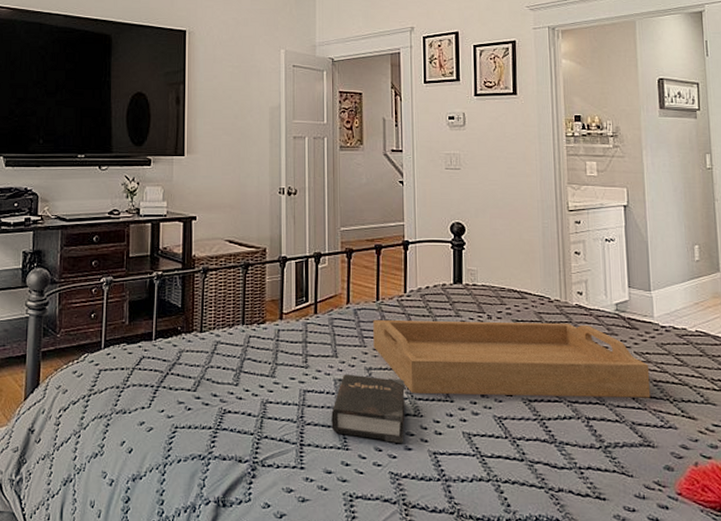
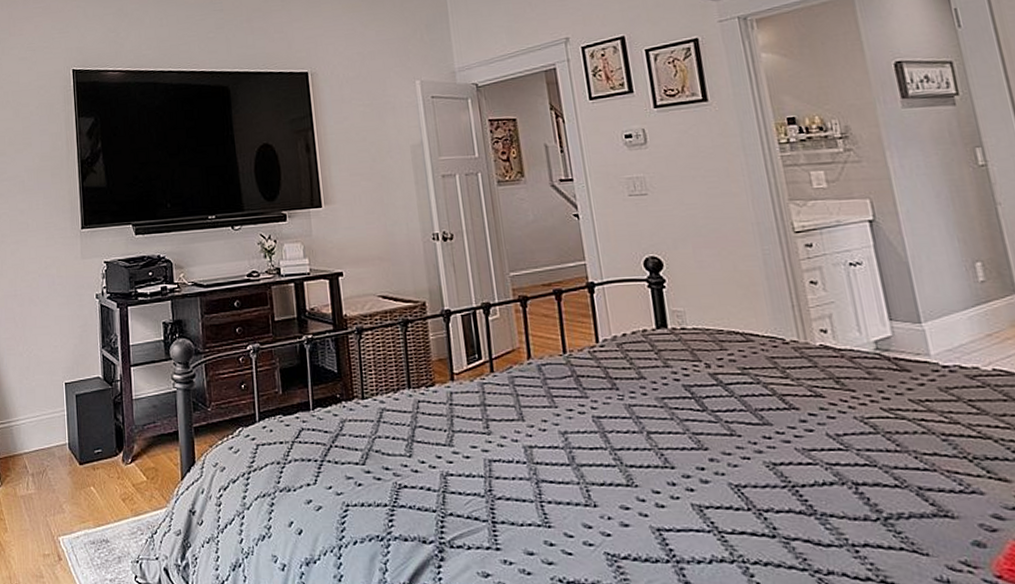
hardback book: present [331,374,405,444] -> none [525,439,618,520]
serving tray: present [373,320,651,398] -> none [562,368,940,459]

